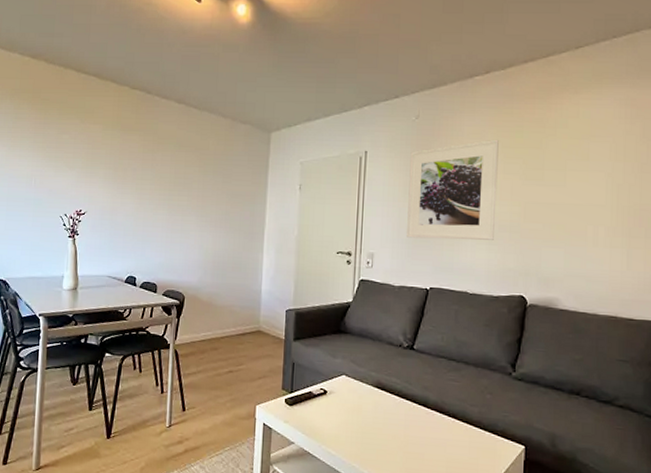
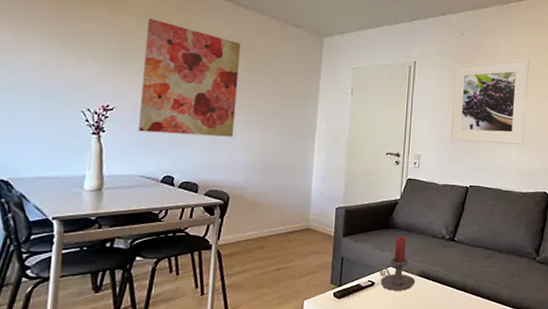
wall art: none [106,126,193,238] -> present [138,18,241,137]
candle holder: none [332,342,371,402] -> present [380,236,416,291]

